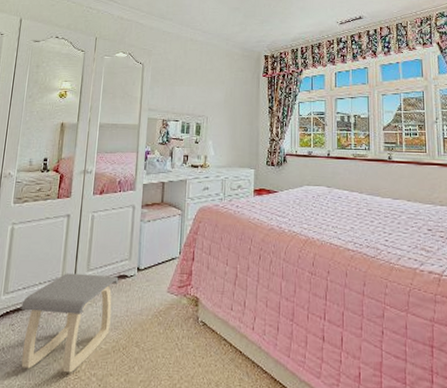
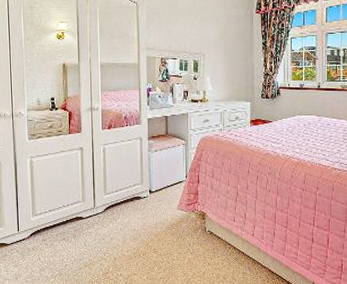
stool: present [21,273,119,373] -> none [50,197,134,275]

